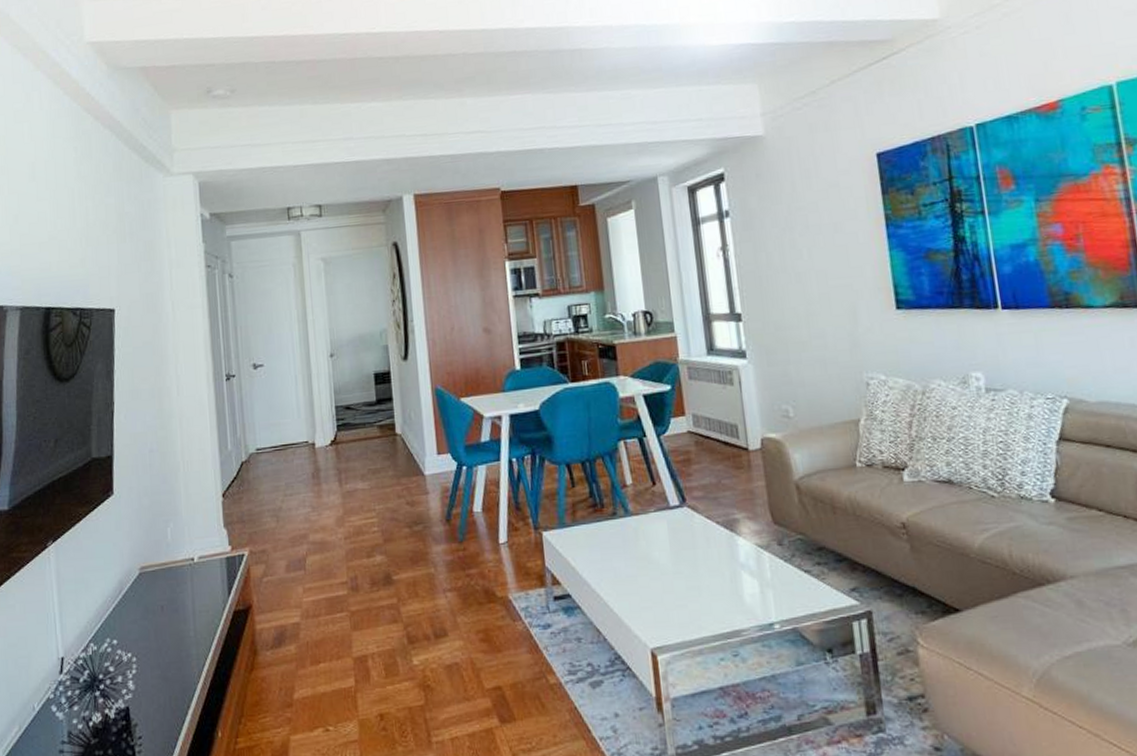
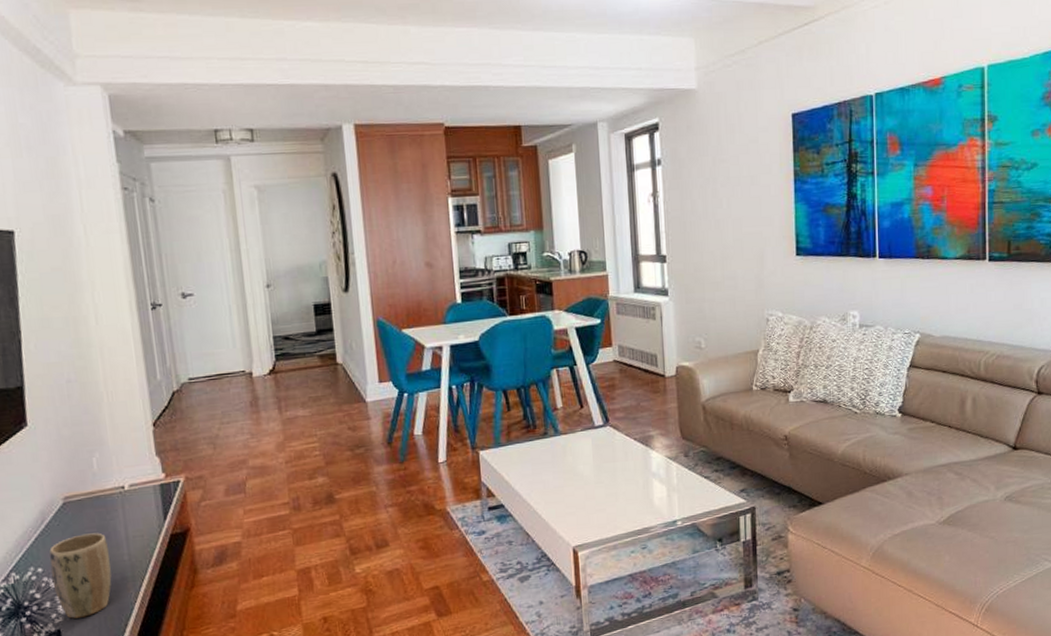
plant pot: none [124,606,178,696] -> present [49,533,112,619]

